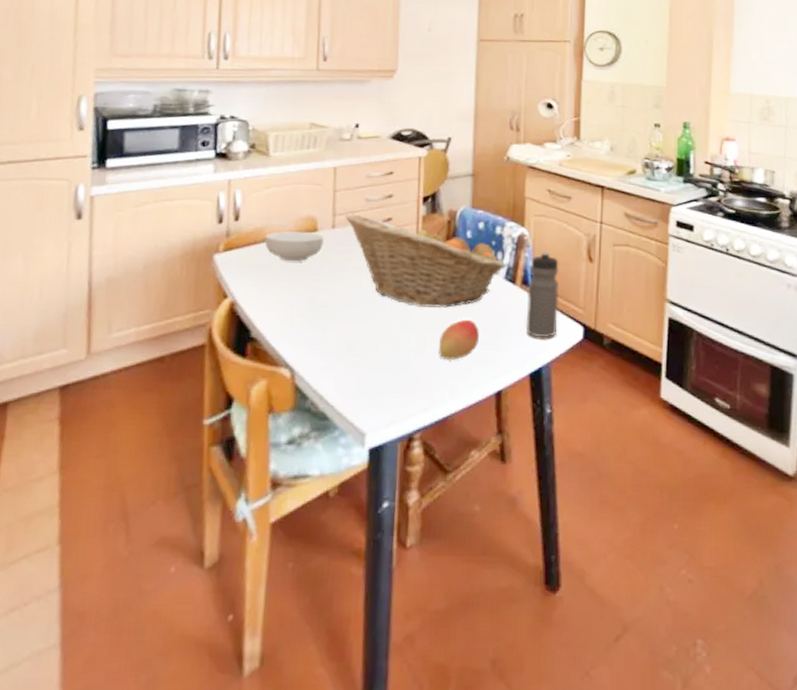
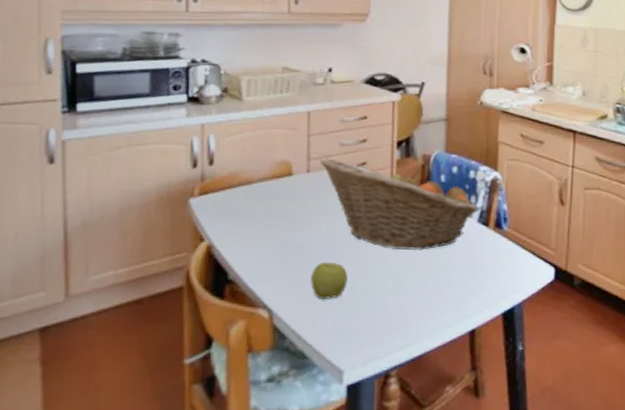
cereal bowl: present [264,230,324,262] -> none [239,175,299,206]
apple: none [334,320,372,358] -> present [311,263,348,299]
fruit: present [439,319,480,361] -> none [414,261,454,301]
water bottle: present [526,252,559,339] -> none [499,195,532,279]

